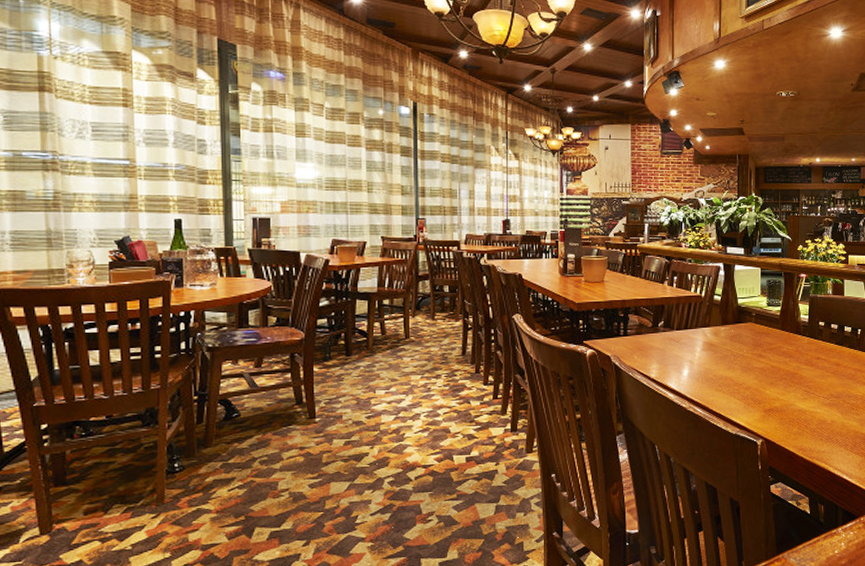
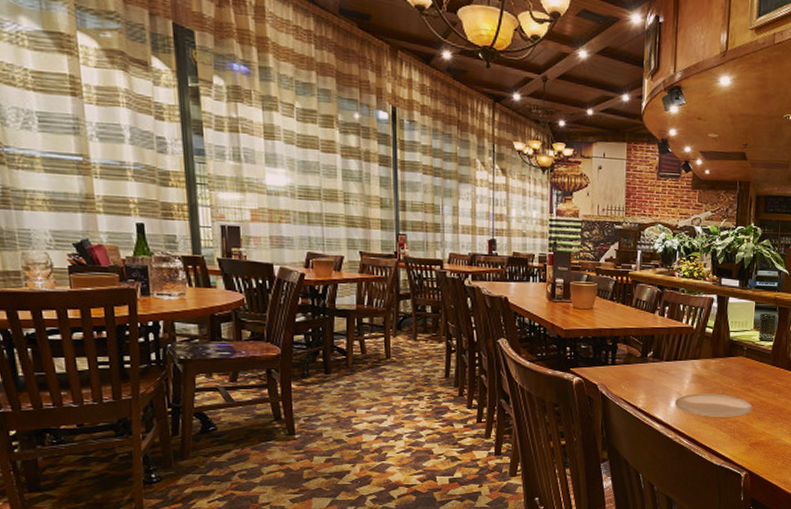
plate: none [687,360,765,386] -> present [674,393,753,419]

